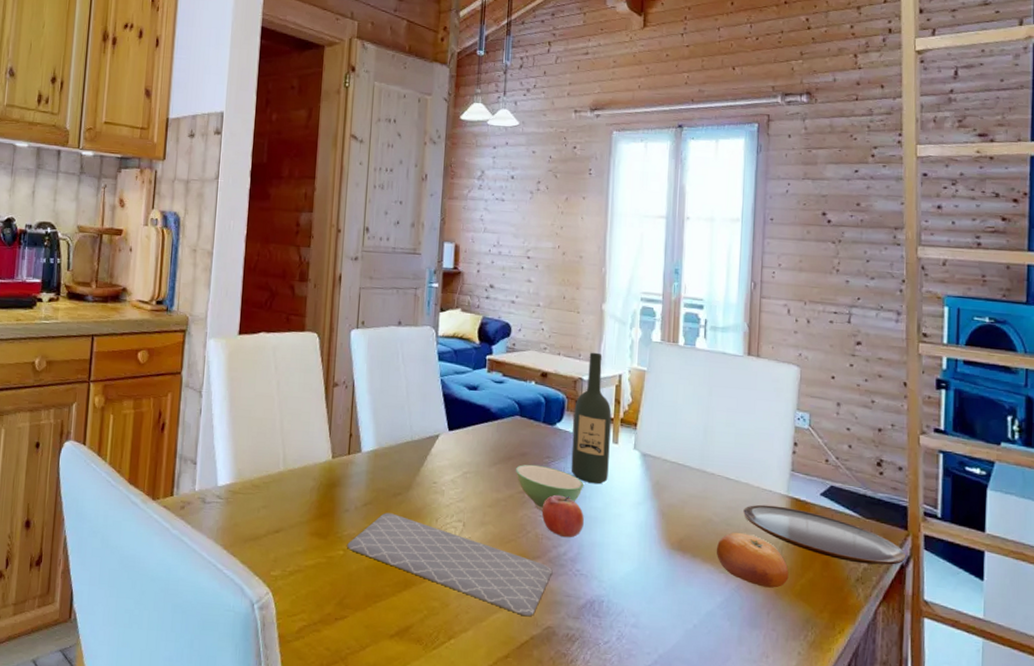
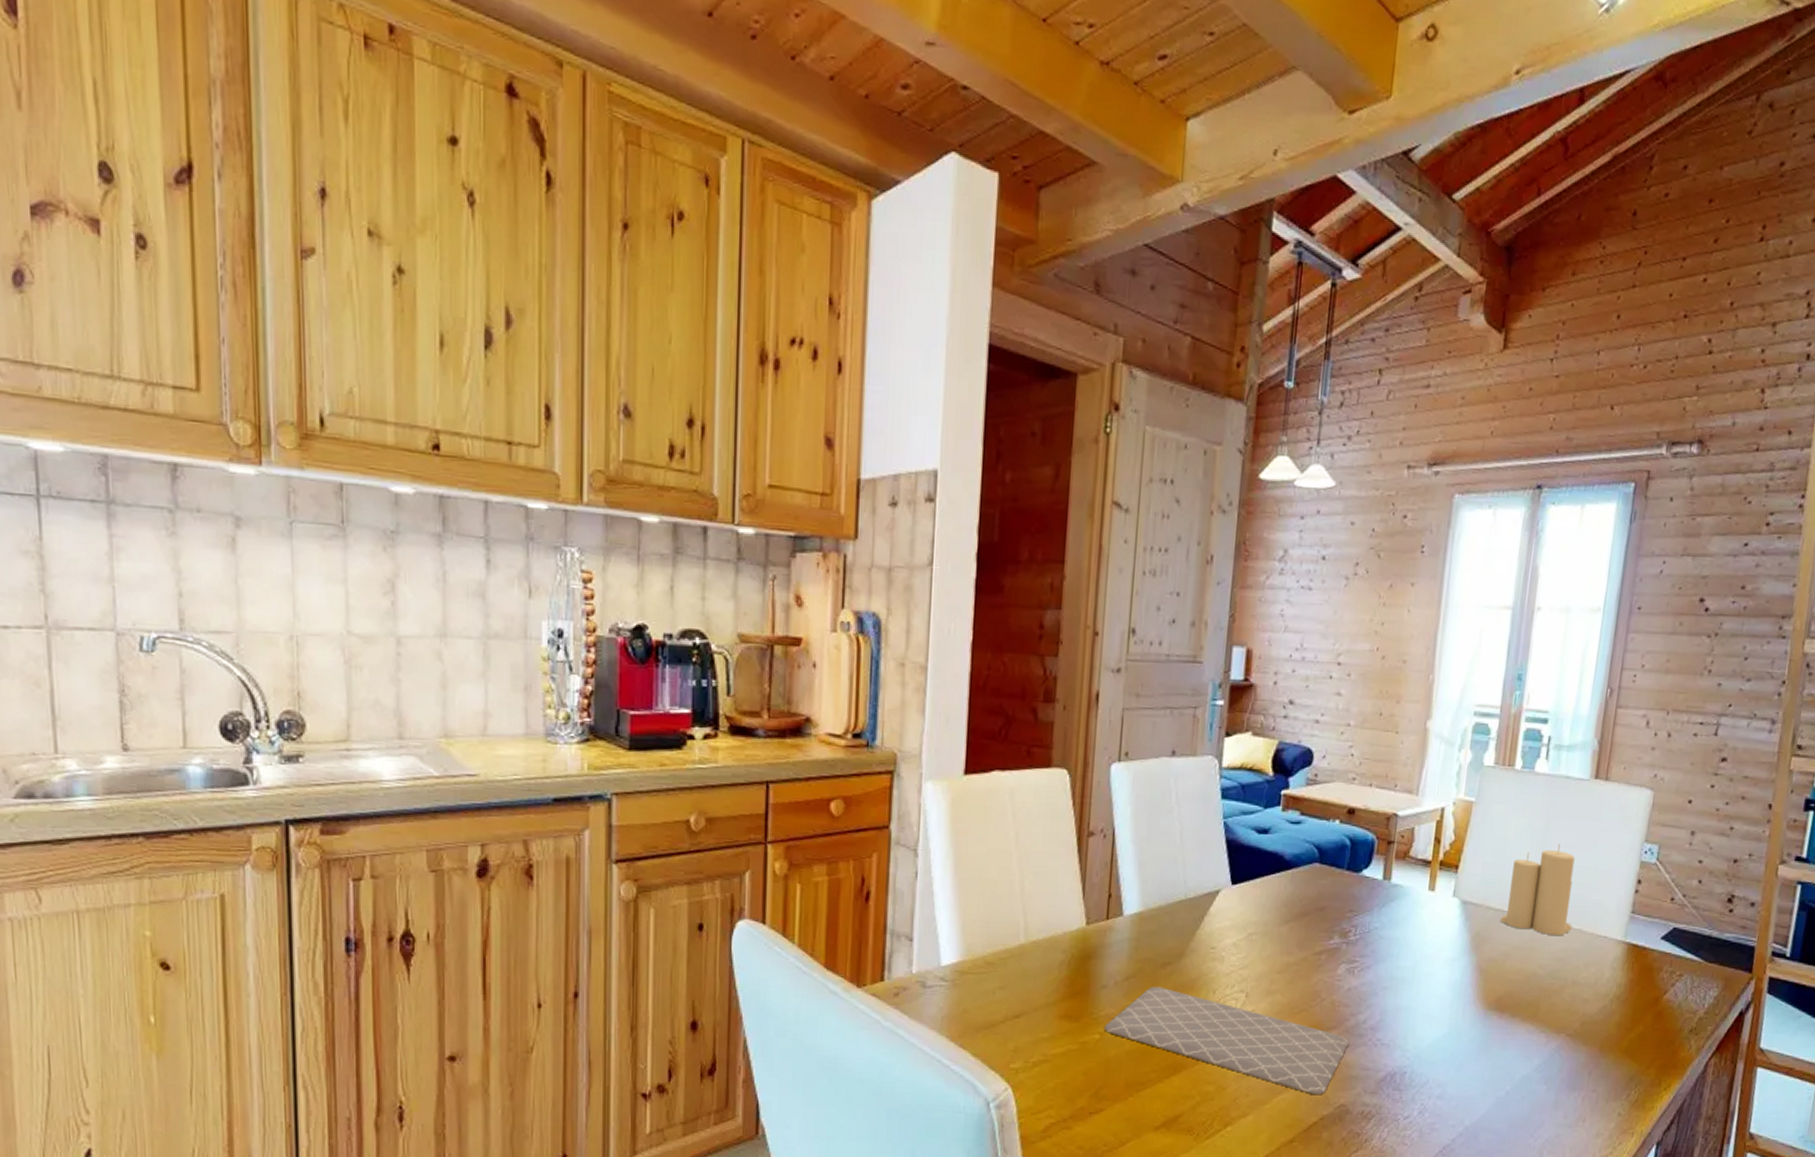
bowl: present [515,464,584,511] -> none [1310,920,1392,975]
fruit: present [541,495,584,538] -> none [1340,954,1390,1004]
wine bottle: present [571,352,612,485] -> none [1377,781,1430,940]
candle: none [677,408,740,488] -> present [1501,844,1575,936]
fruit: present [716,532,789,588] -> none [1538,985,1617,1046]
plate: present [742,504,907,565] -> none [1572,953,1747,1013]

